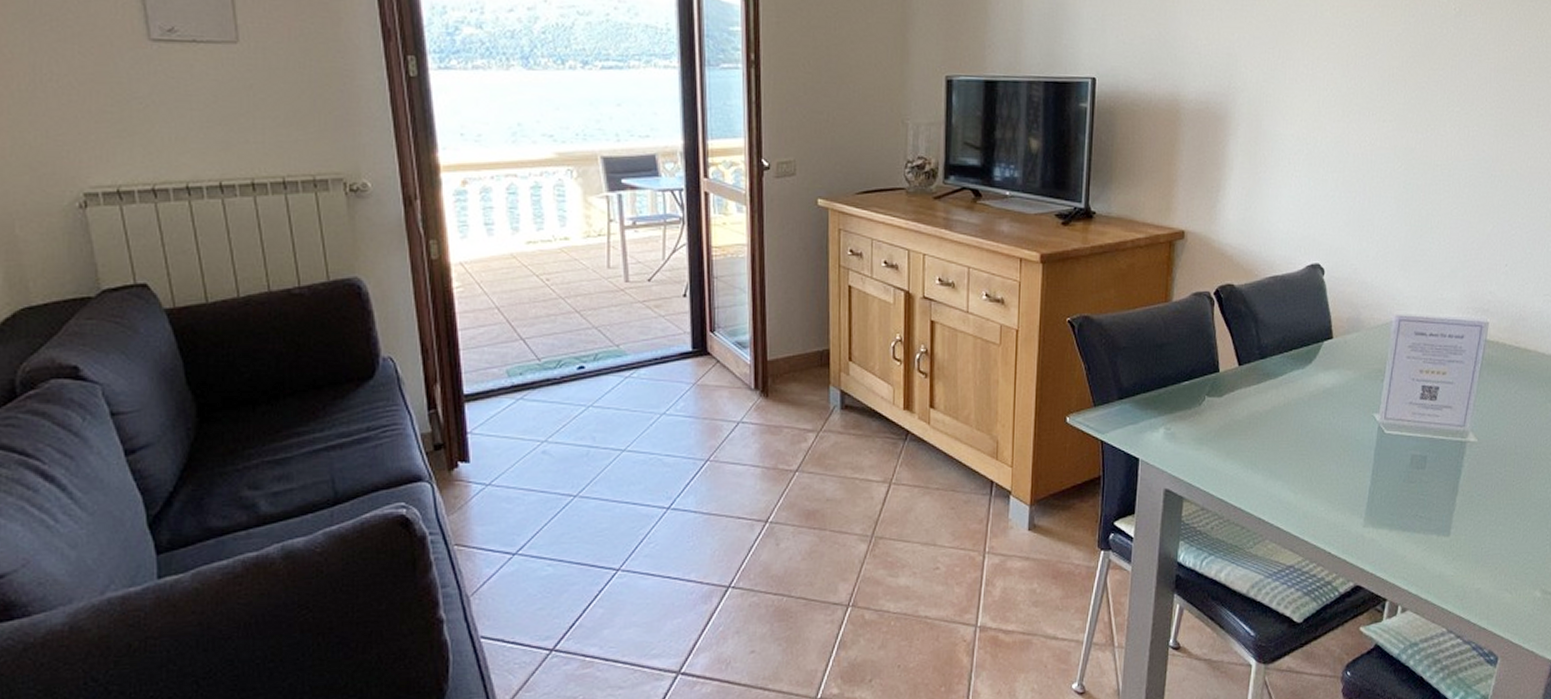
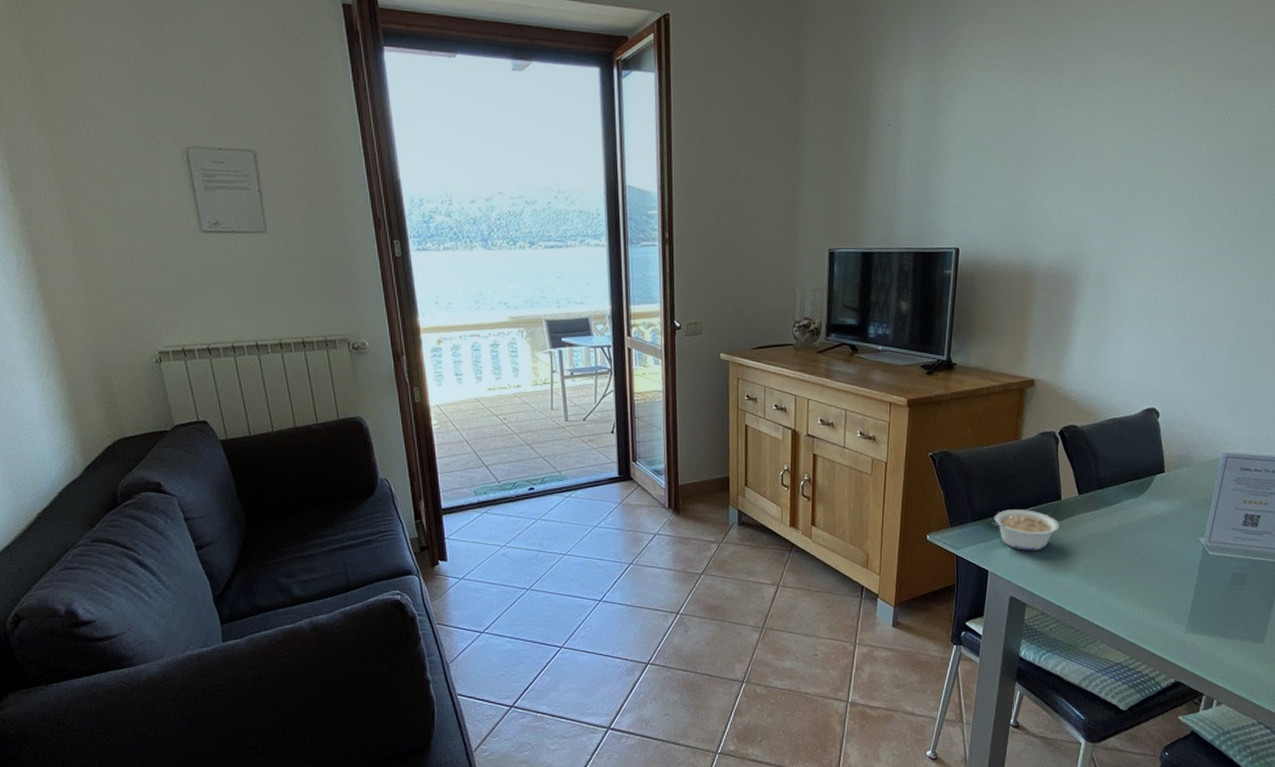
legume: none [1142,384,1218,434] -> present [992,509,1060,551]

